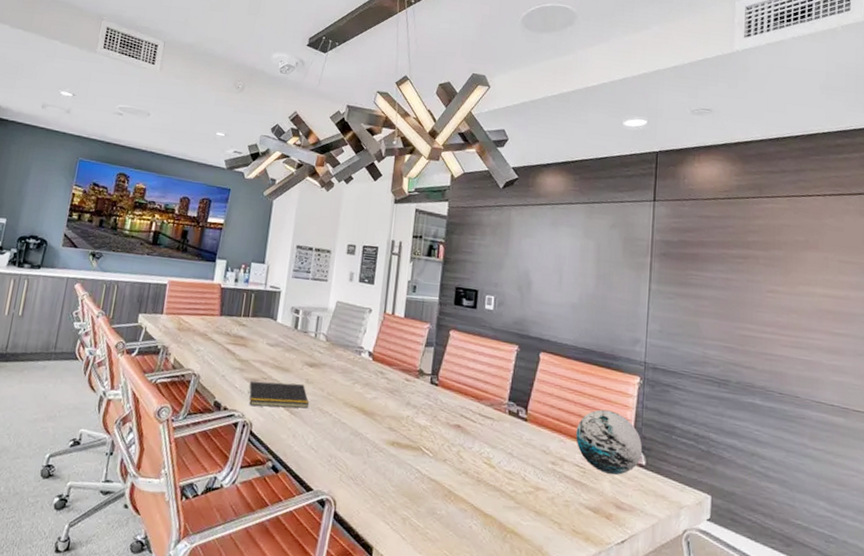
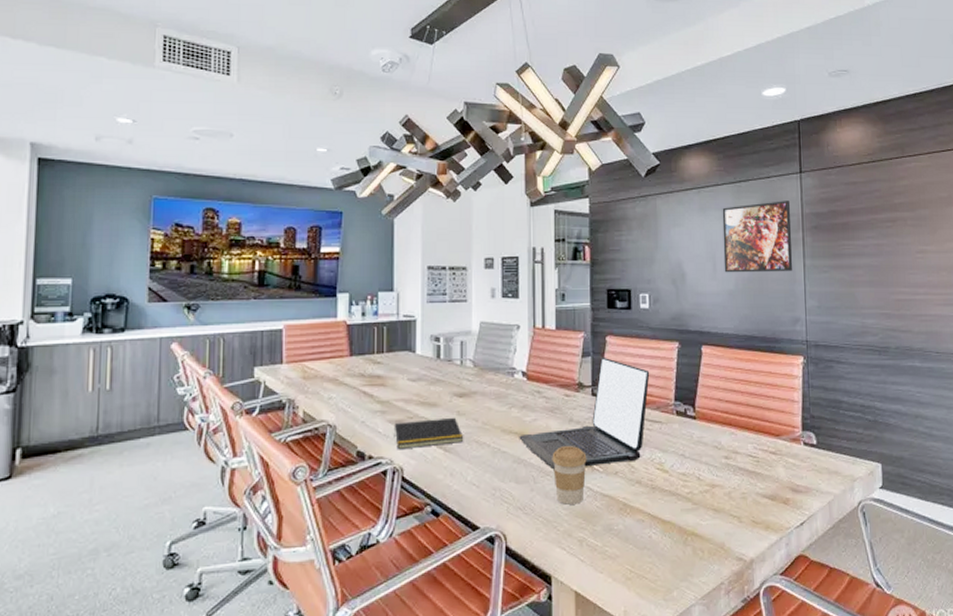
laptop: none [359,349,488,452] -> present [519,356,650,470]
coffee cup: none [386,426,419,484] -> present [552,446,587,505]
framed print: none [569,225,640,293] -> present [722,201,793,273]
decorative orb: present [576,409,643,475] -> none [746,395,813,459]

